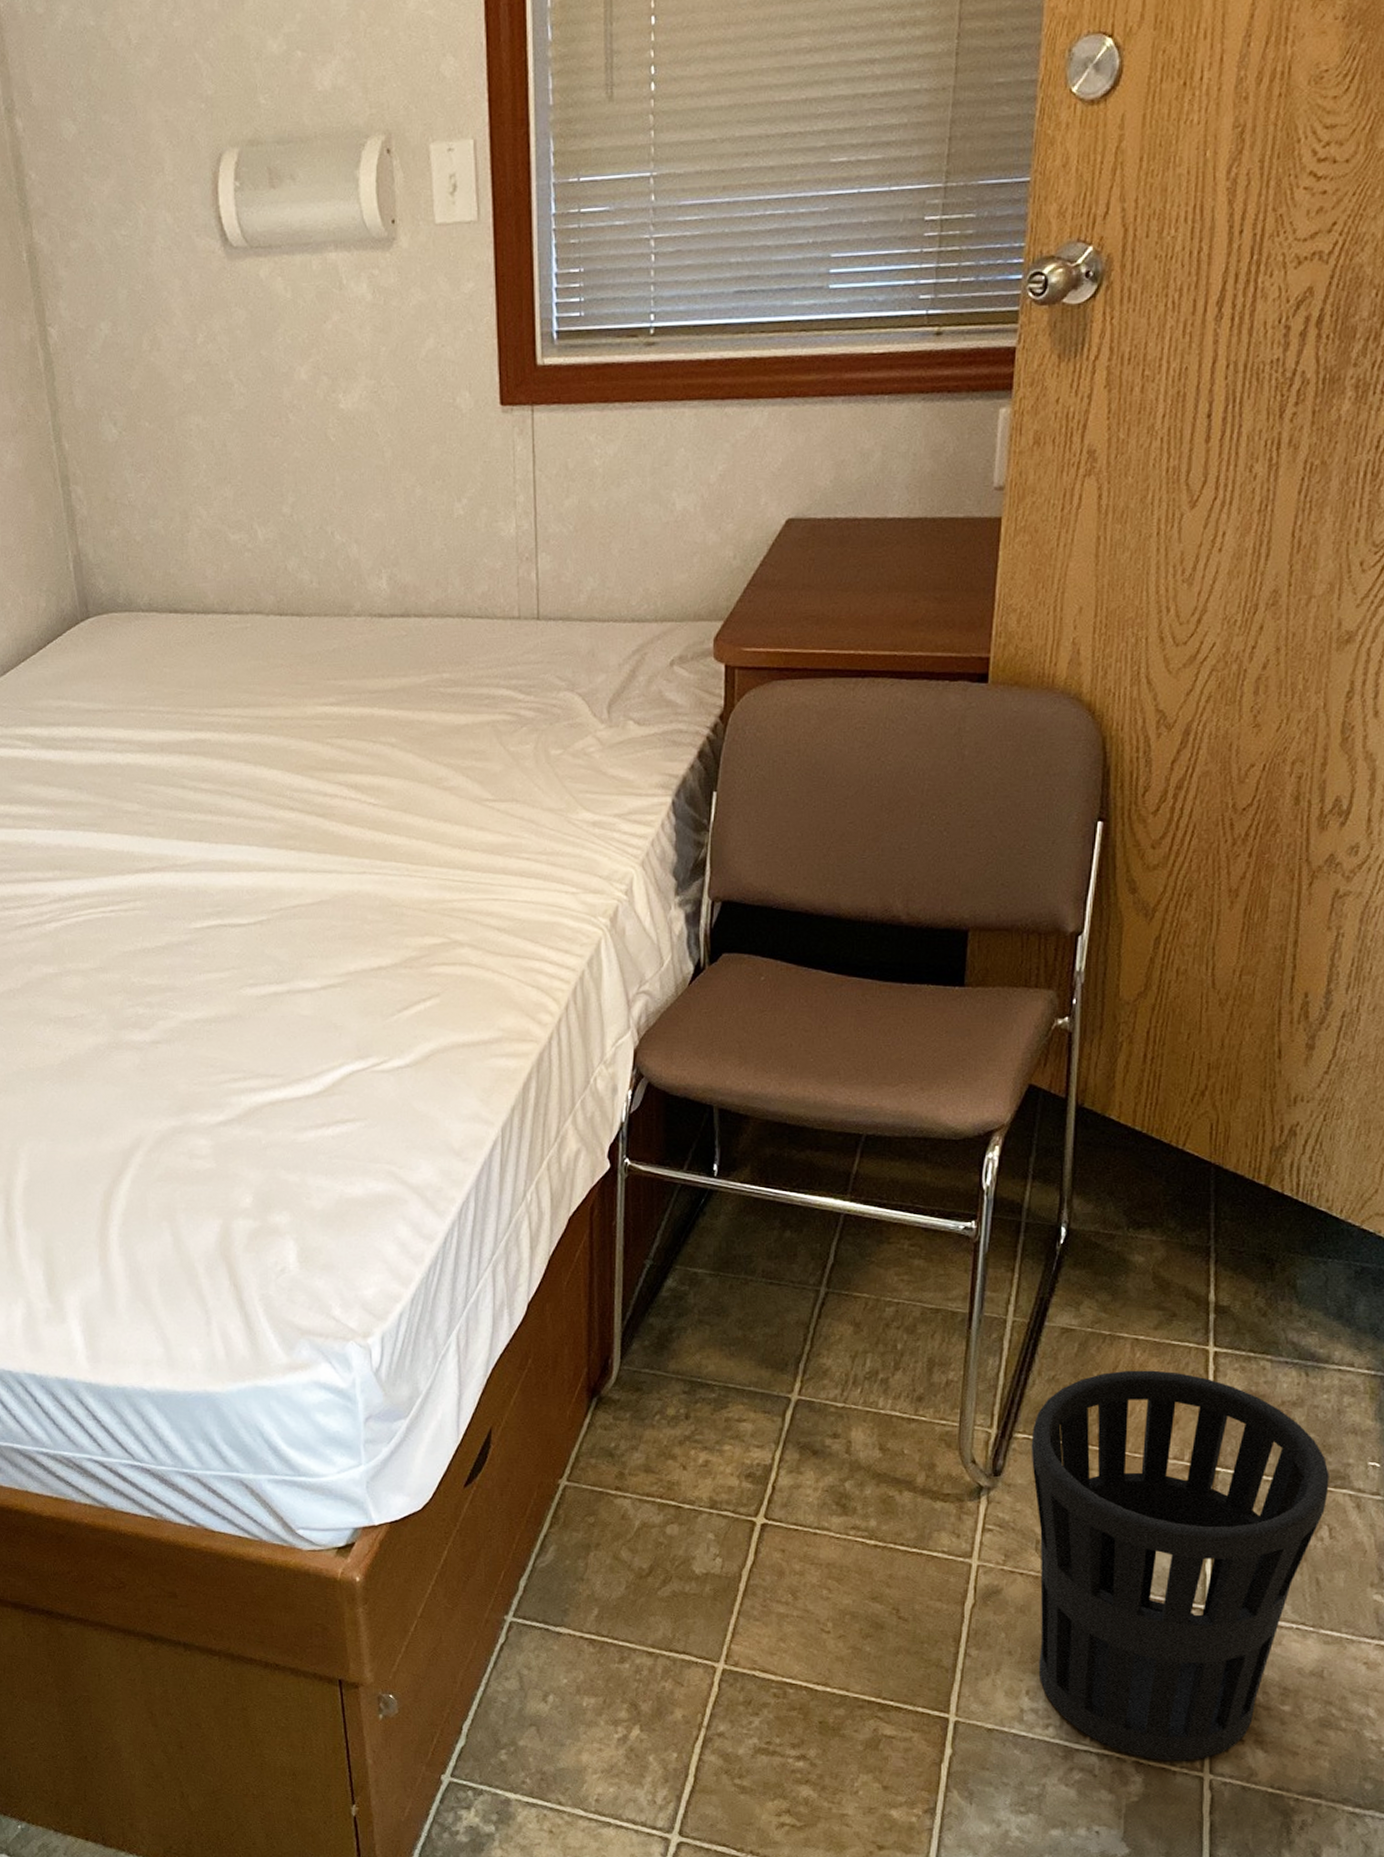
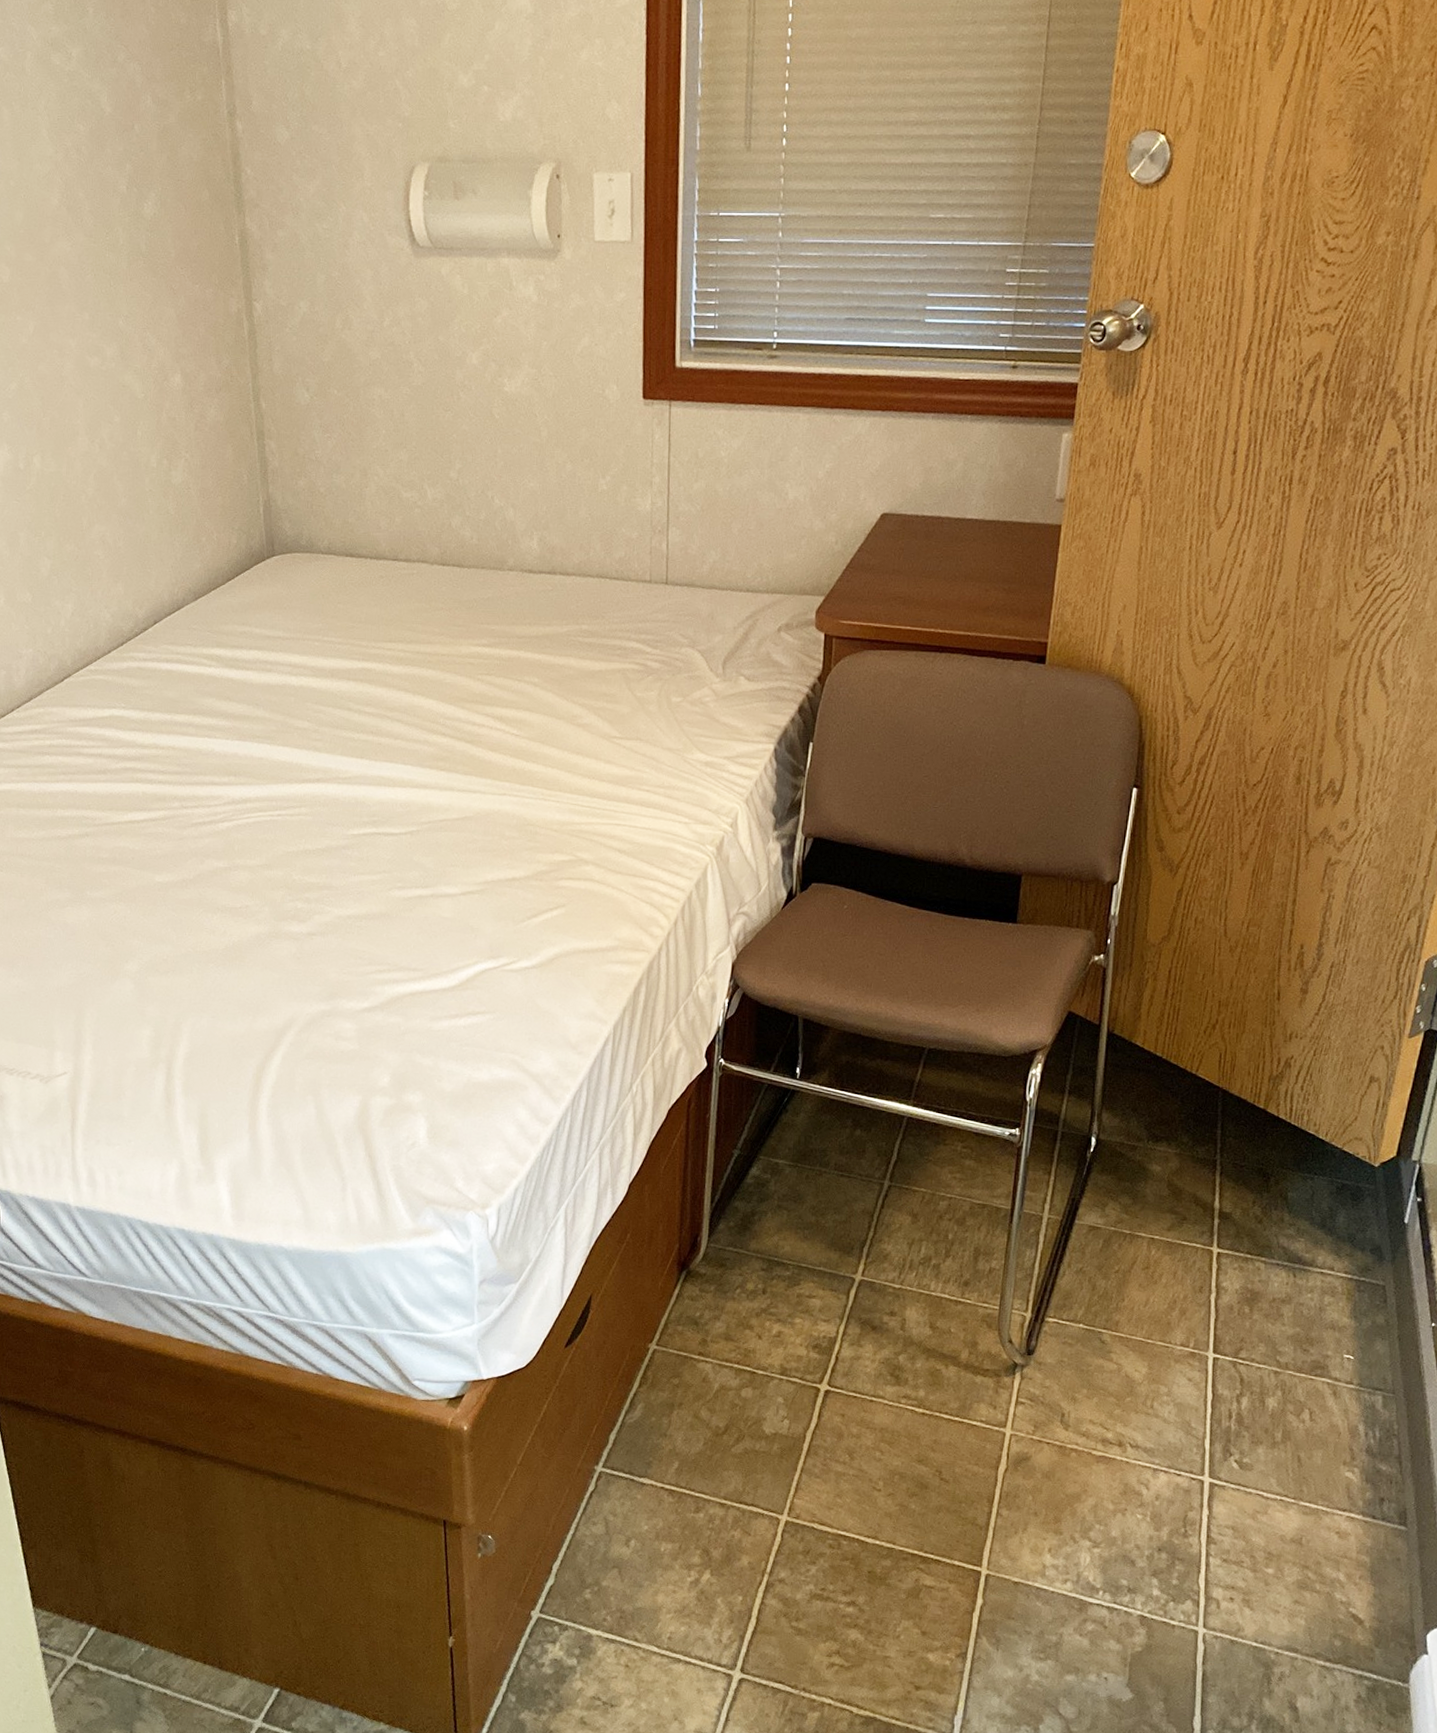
wastebasket: present [1031,1370,1329,1761] -> none [1059,1265,1311,1616]

